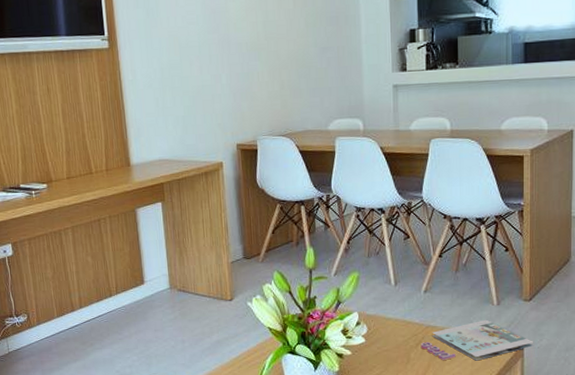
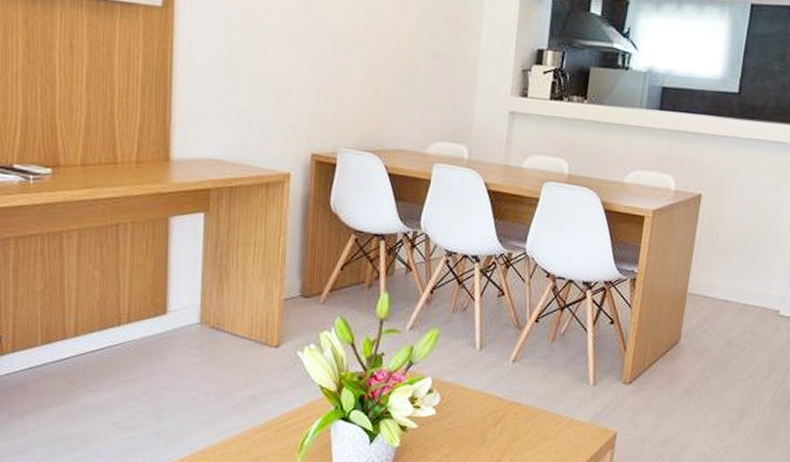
magazine: present [420,319,534,361] -> none [499,401,628,449]

